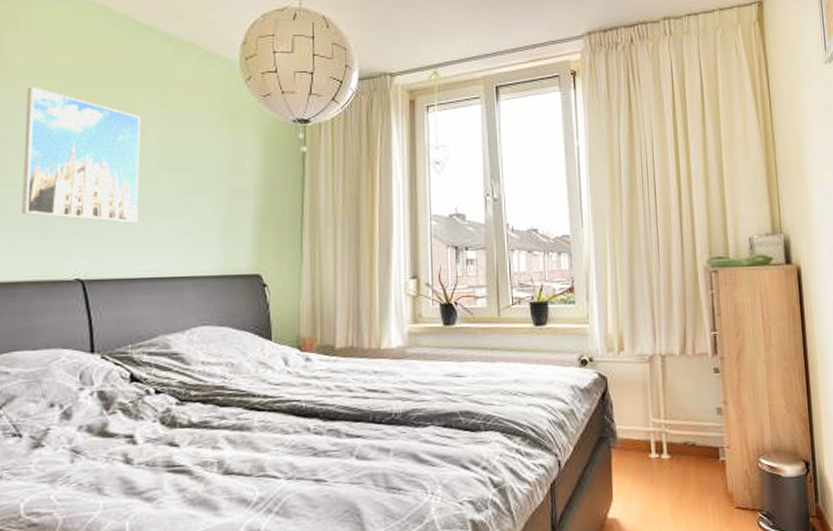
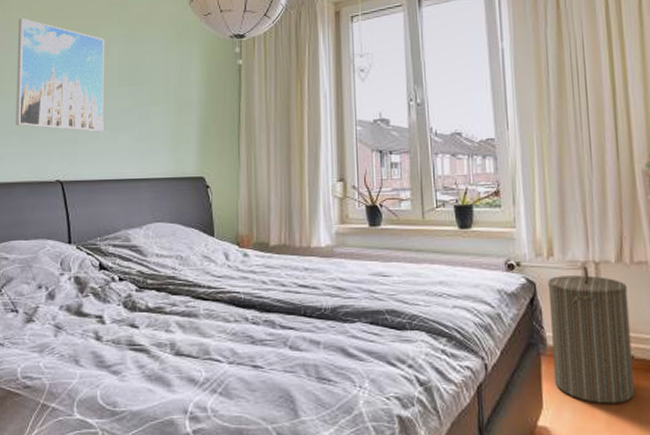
laundry hamper: none [618,358,696,492] -> present [547,265,635,405]

